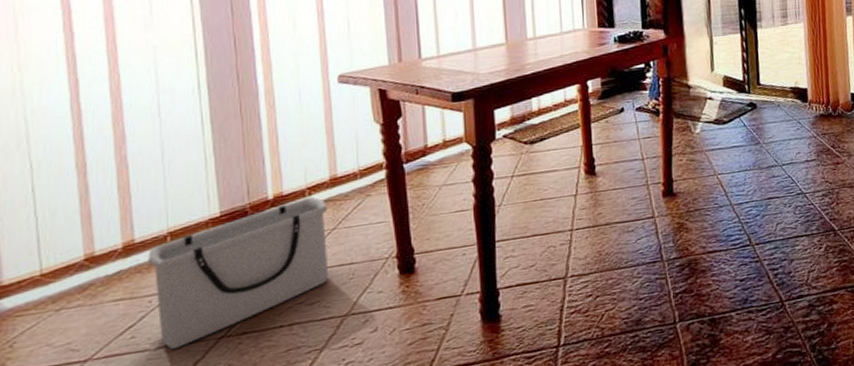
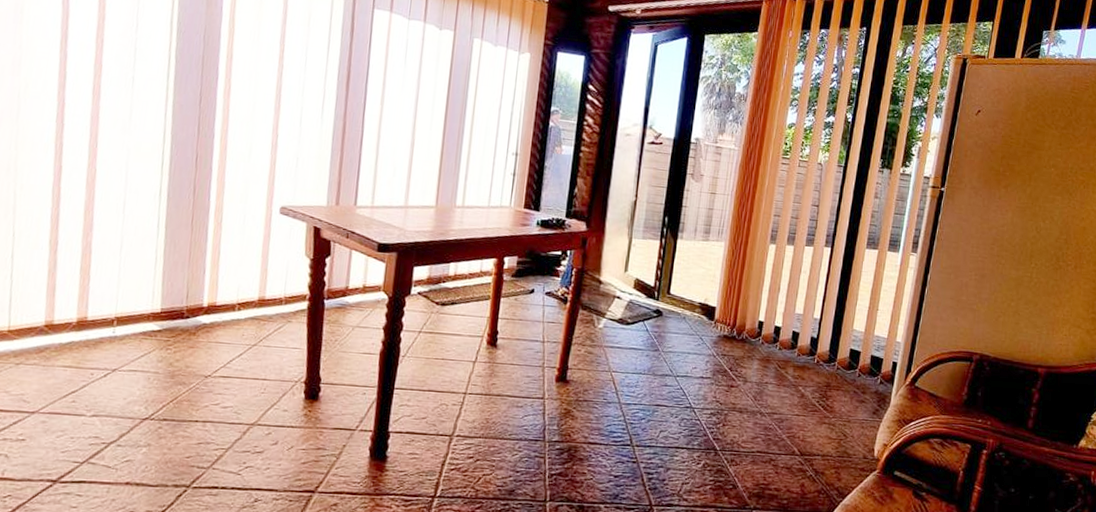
storage bin: present [148,196,328,349] -> none [95,311,253,419]

